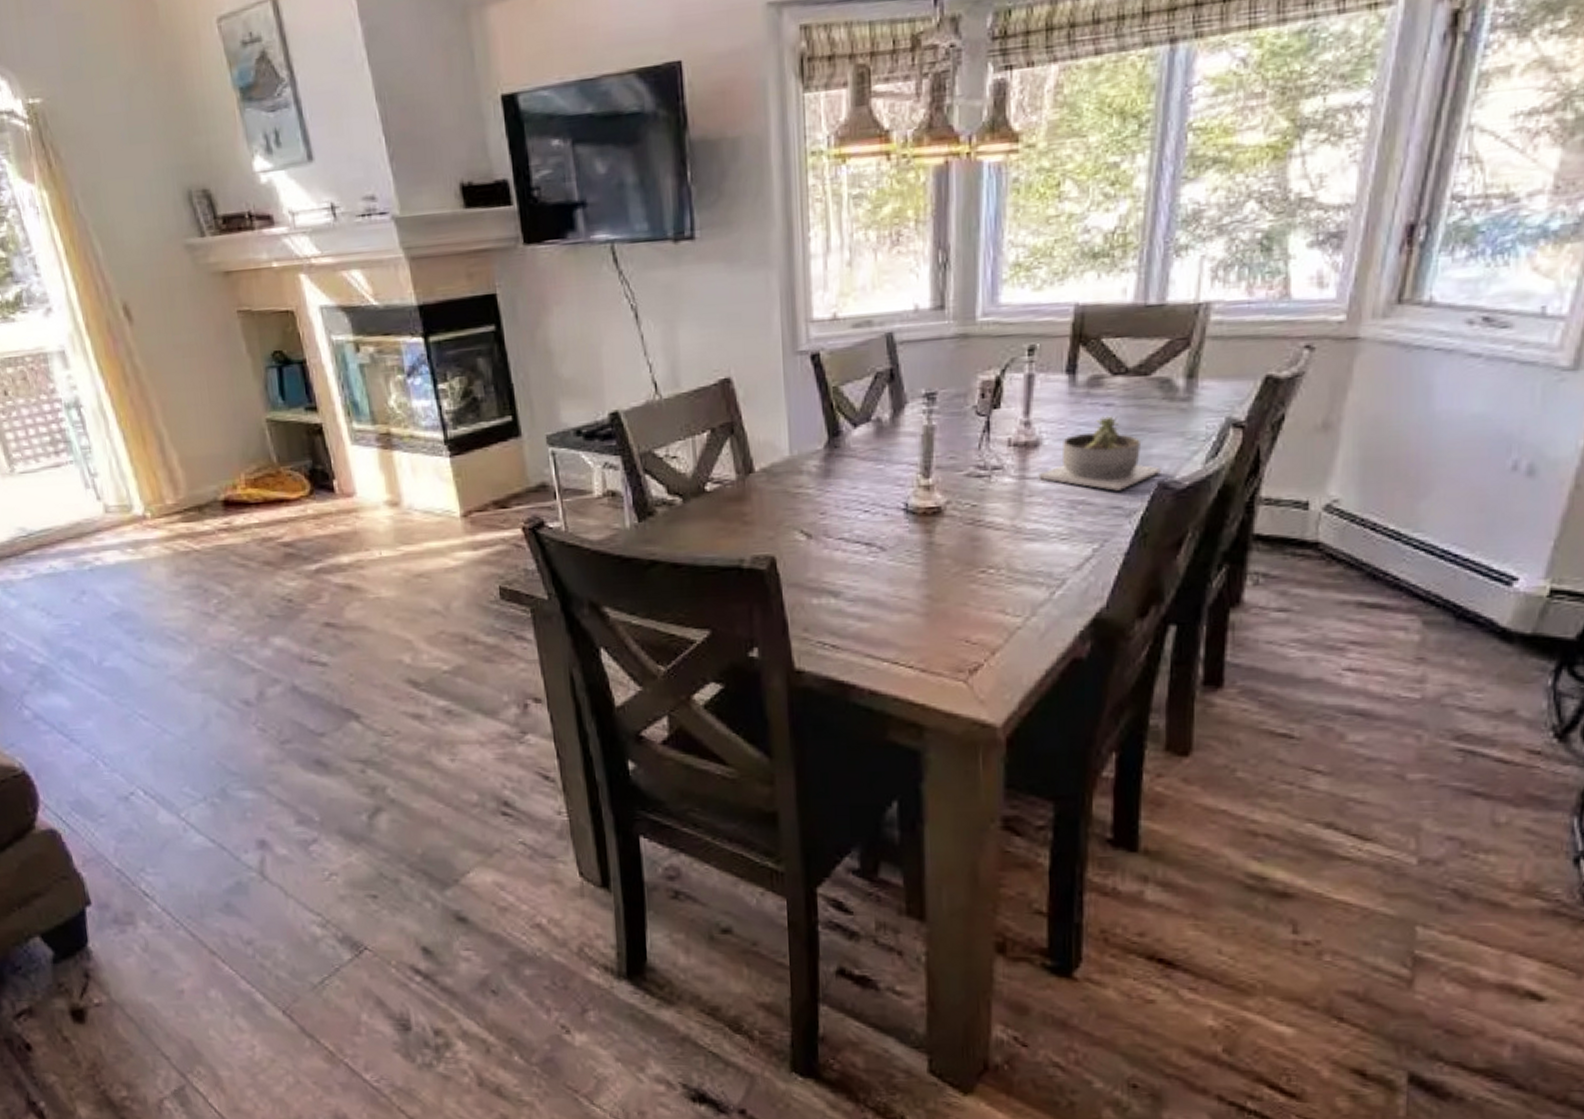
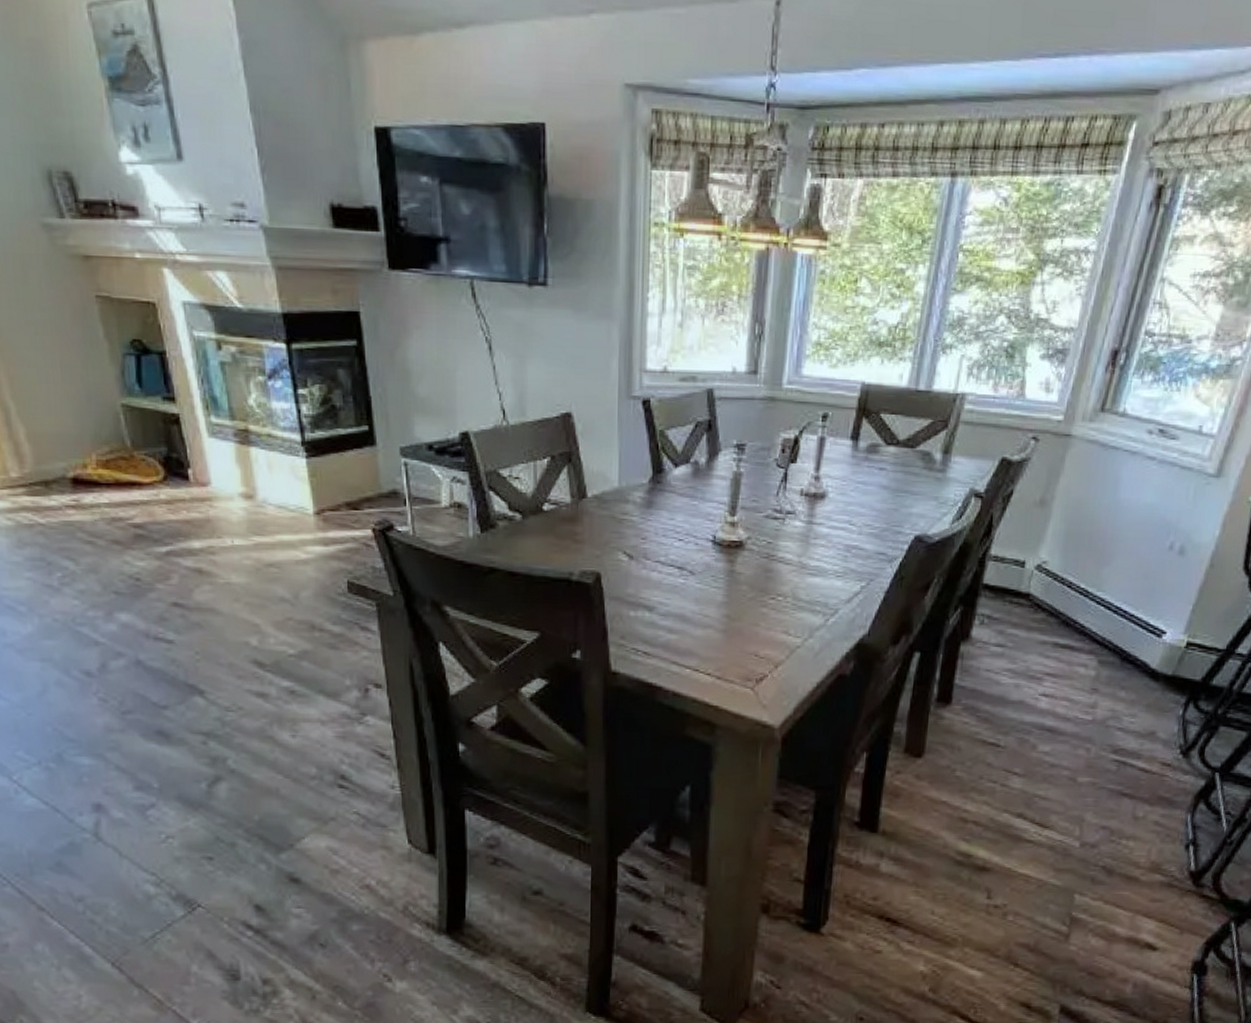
succulent planter: present [1038,416,1161,491] -> none [823,478,918,540]

